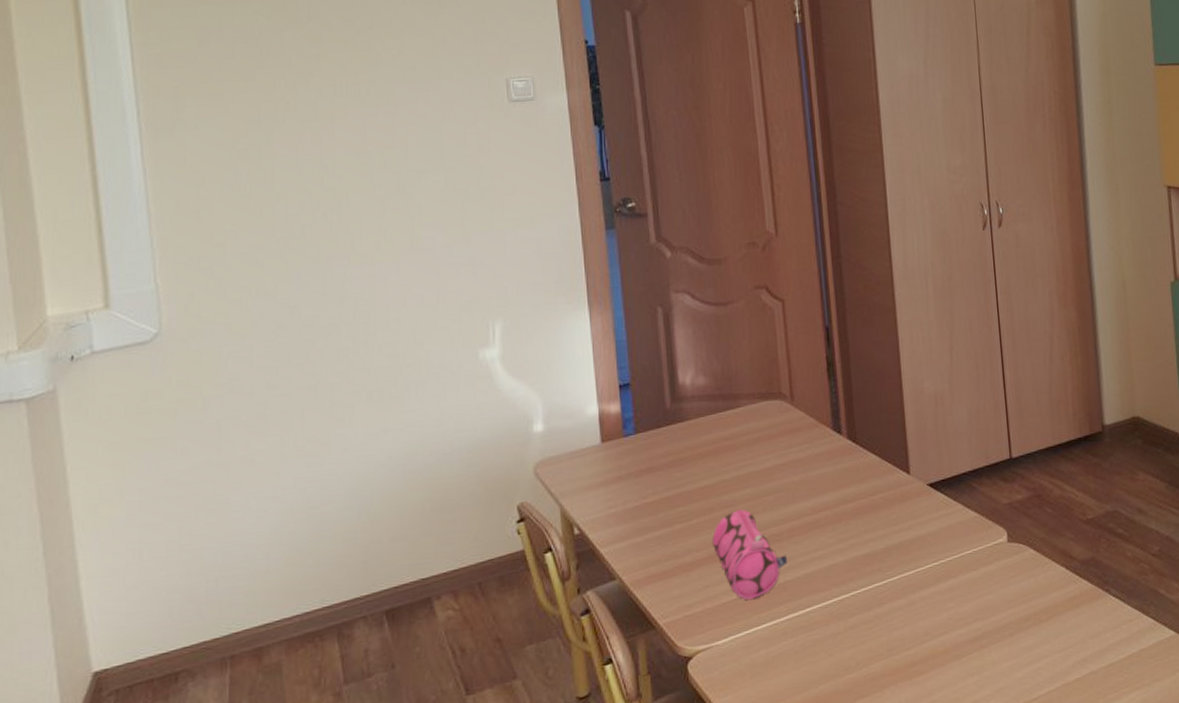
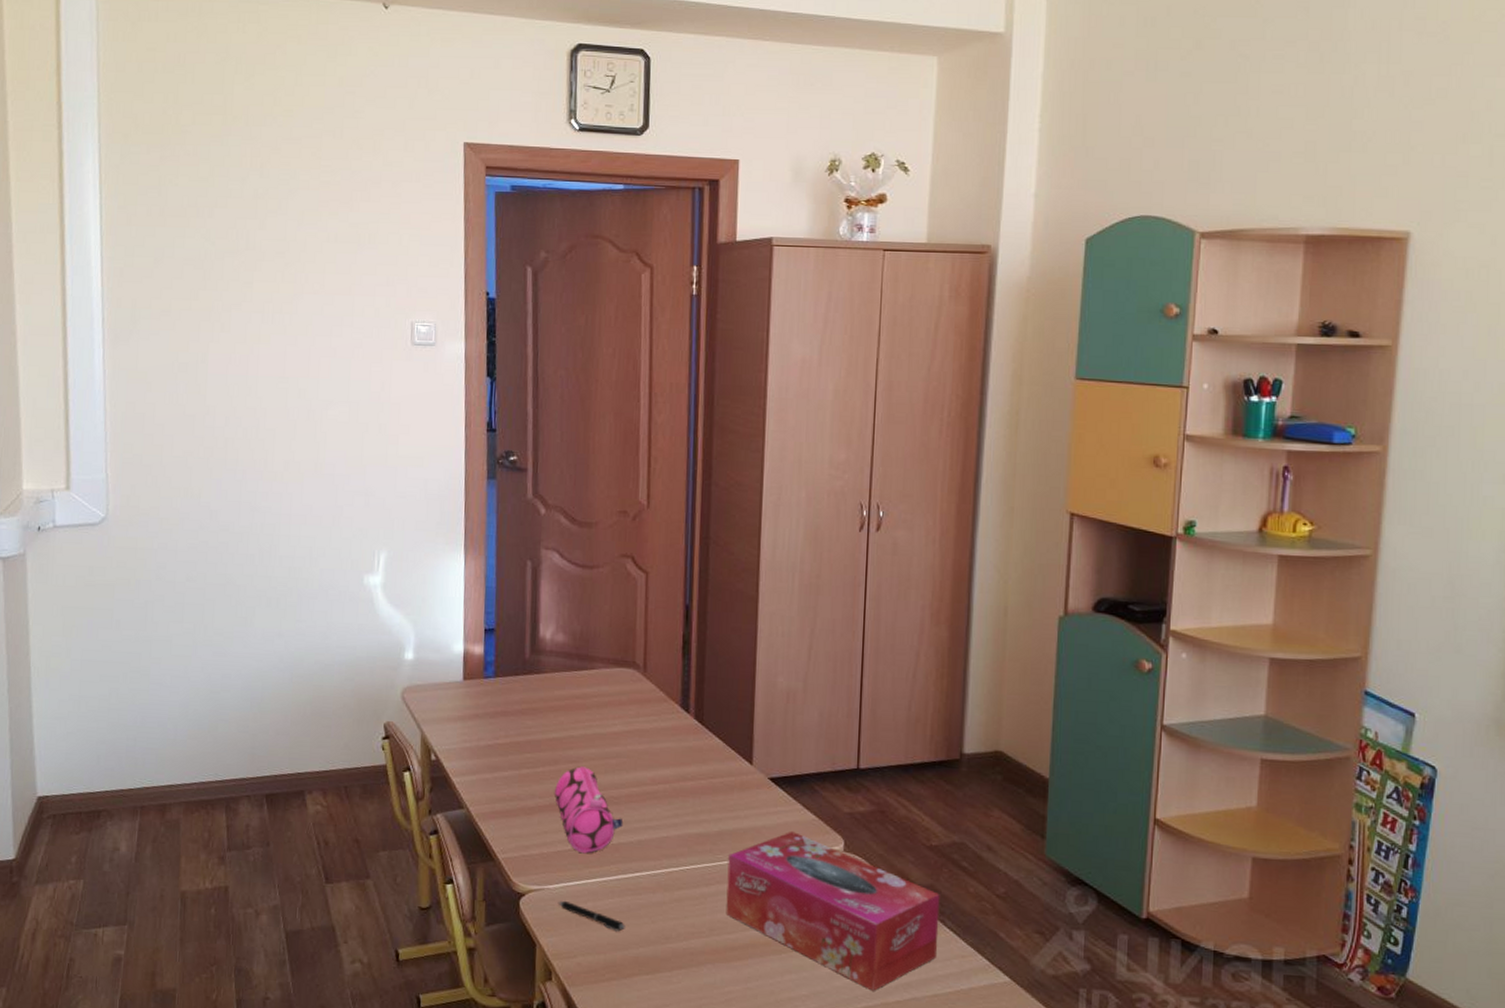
pen: none [728,653,802,675] -> present [557,900,625,932]
tissue box: none [897,532,1106,675] -> present [726,831,940,991]

